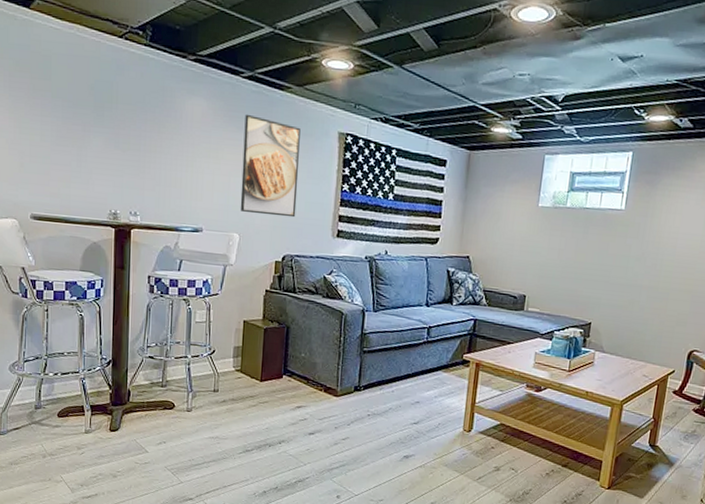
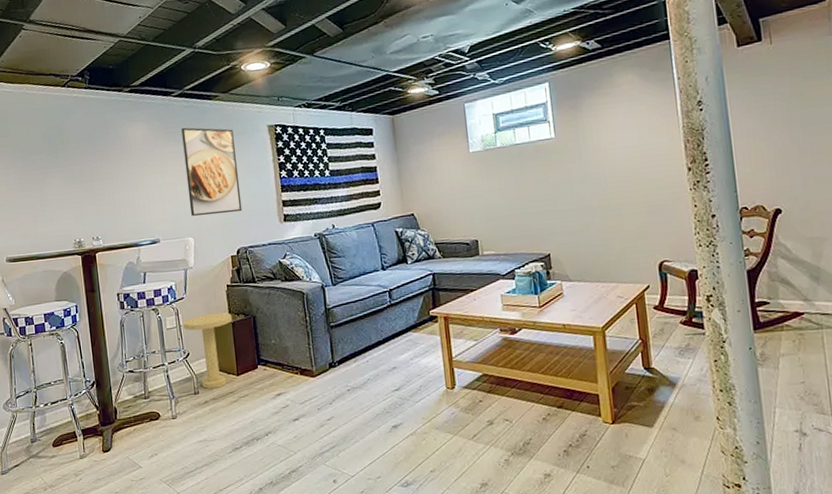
side table: none [213,315,266,390] -> present [183,313,233,389]

